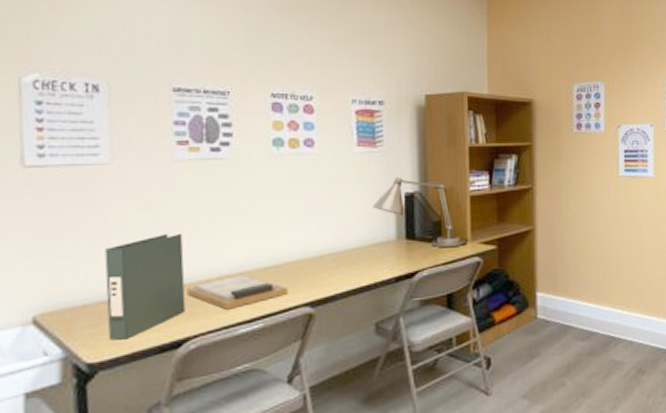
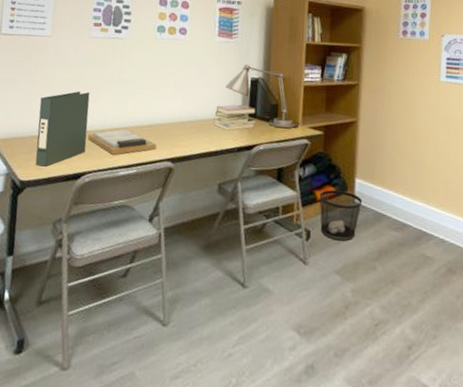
books: none [361,225,415,259] -> present [213,104,256,131]
waste bin: none [498,308,546,363] -> present [319,190,363,241]

